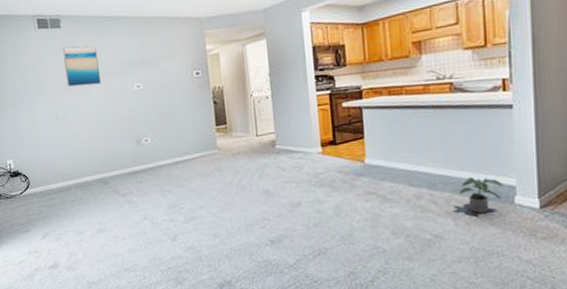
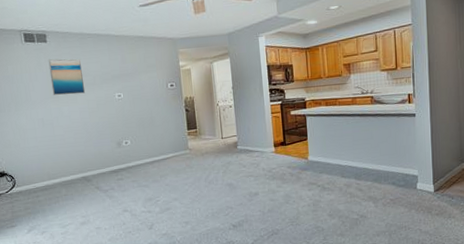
potted plant: present [459,176,504,214] -> none [378,169,409,197]

